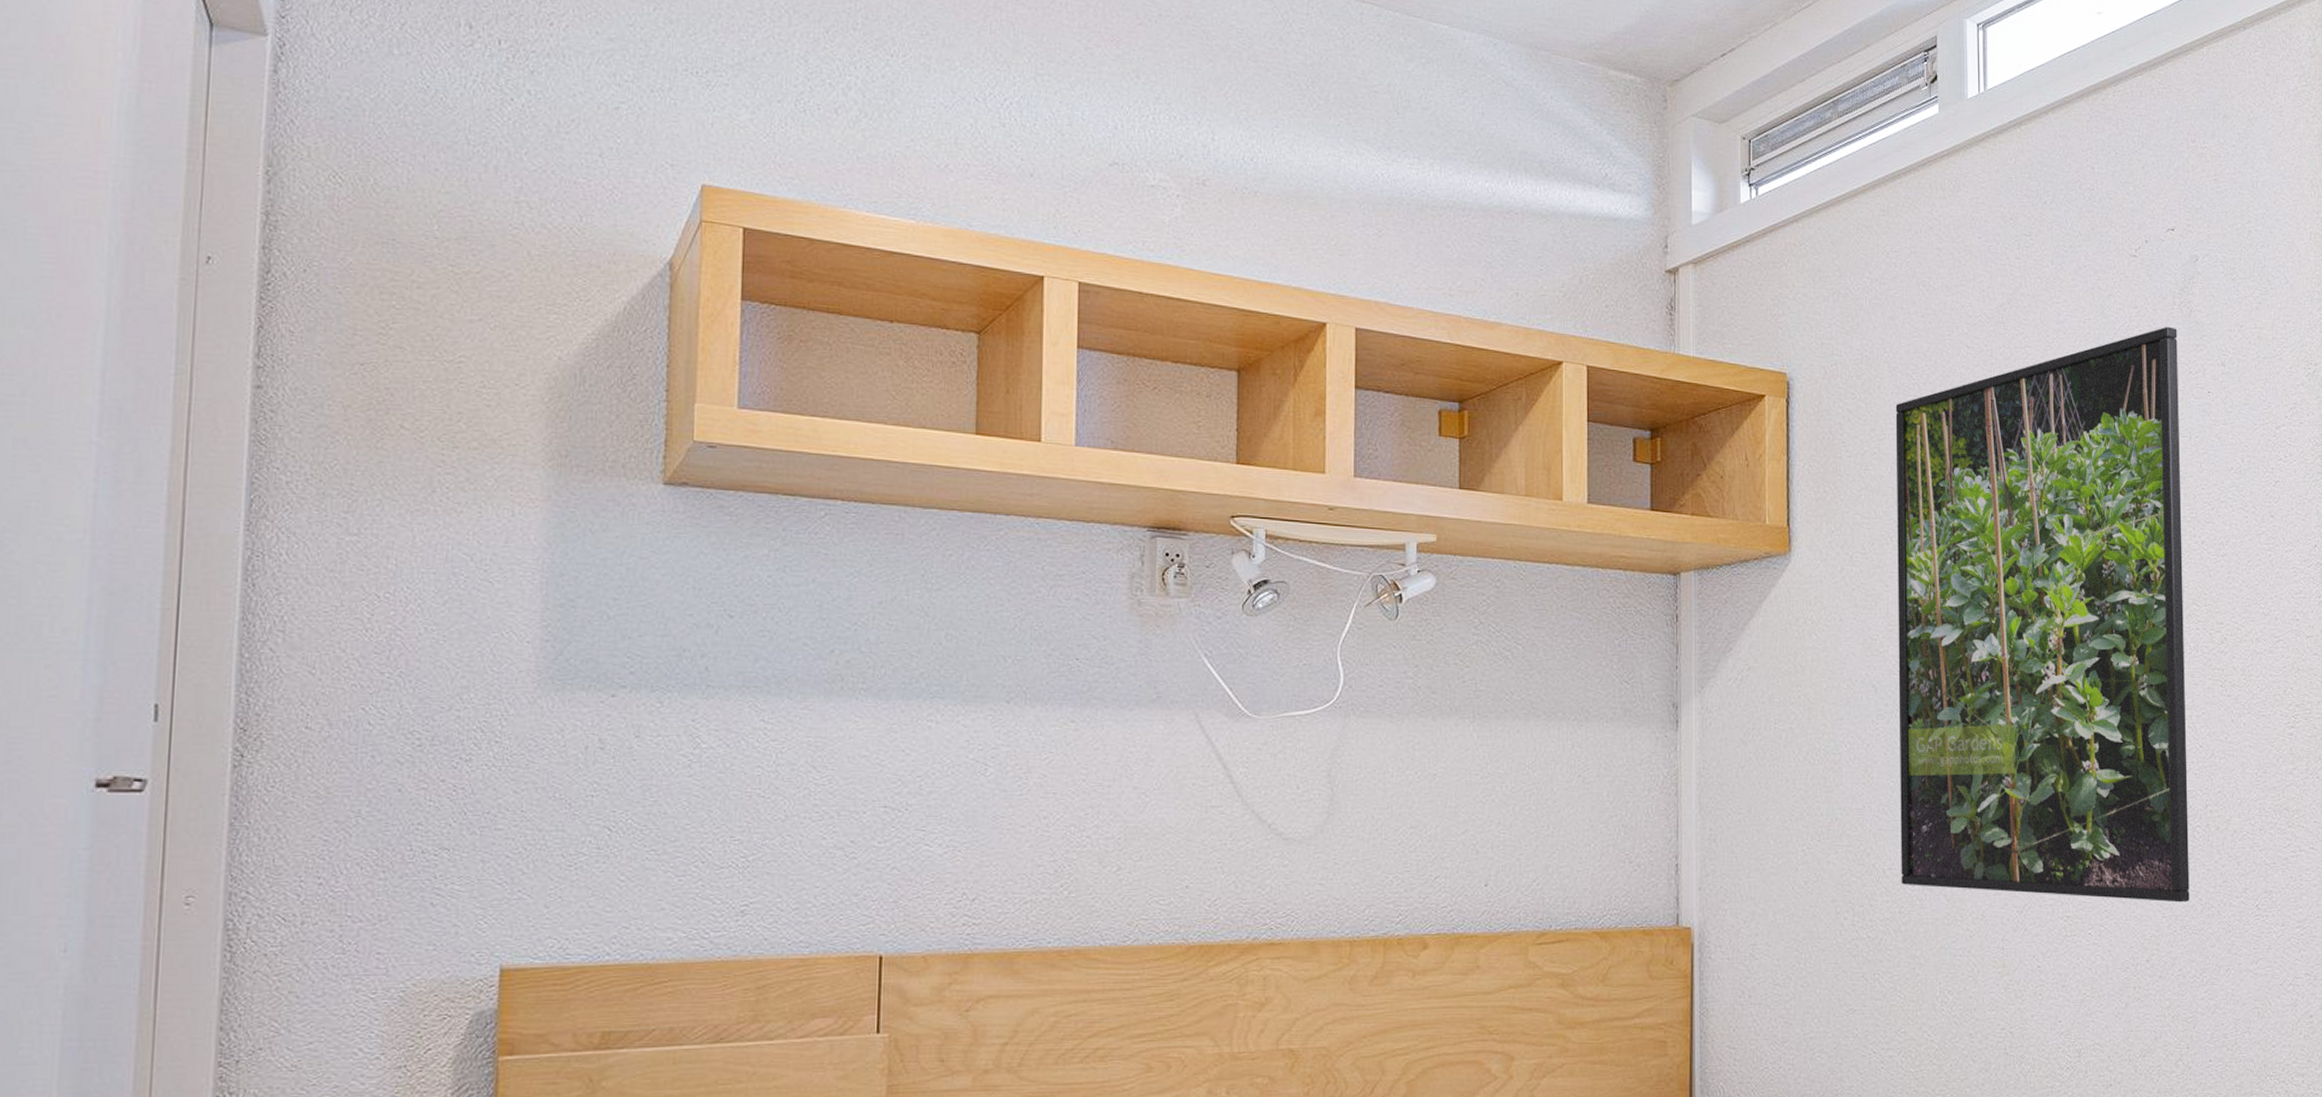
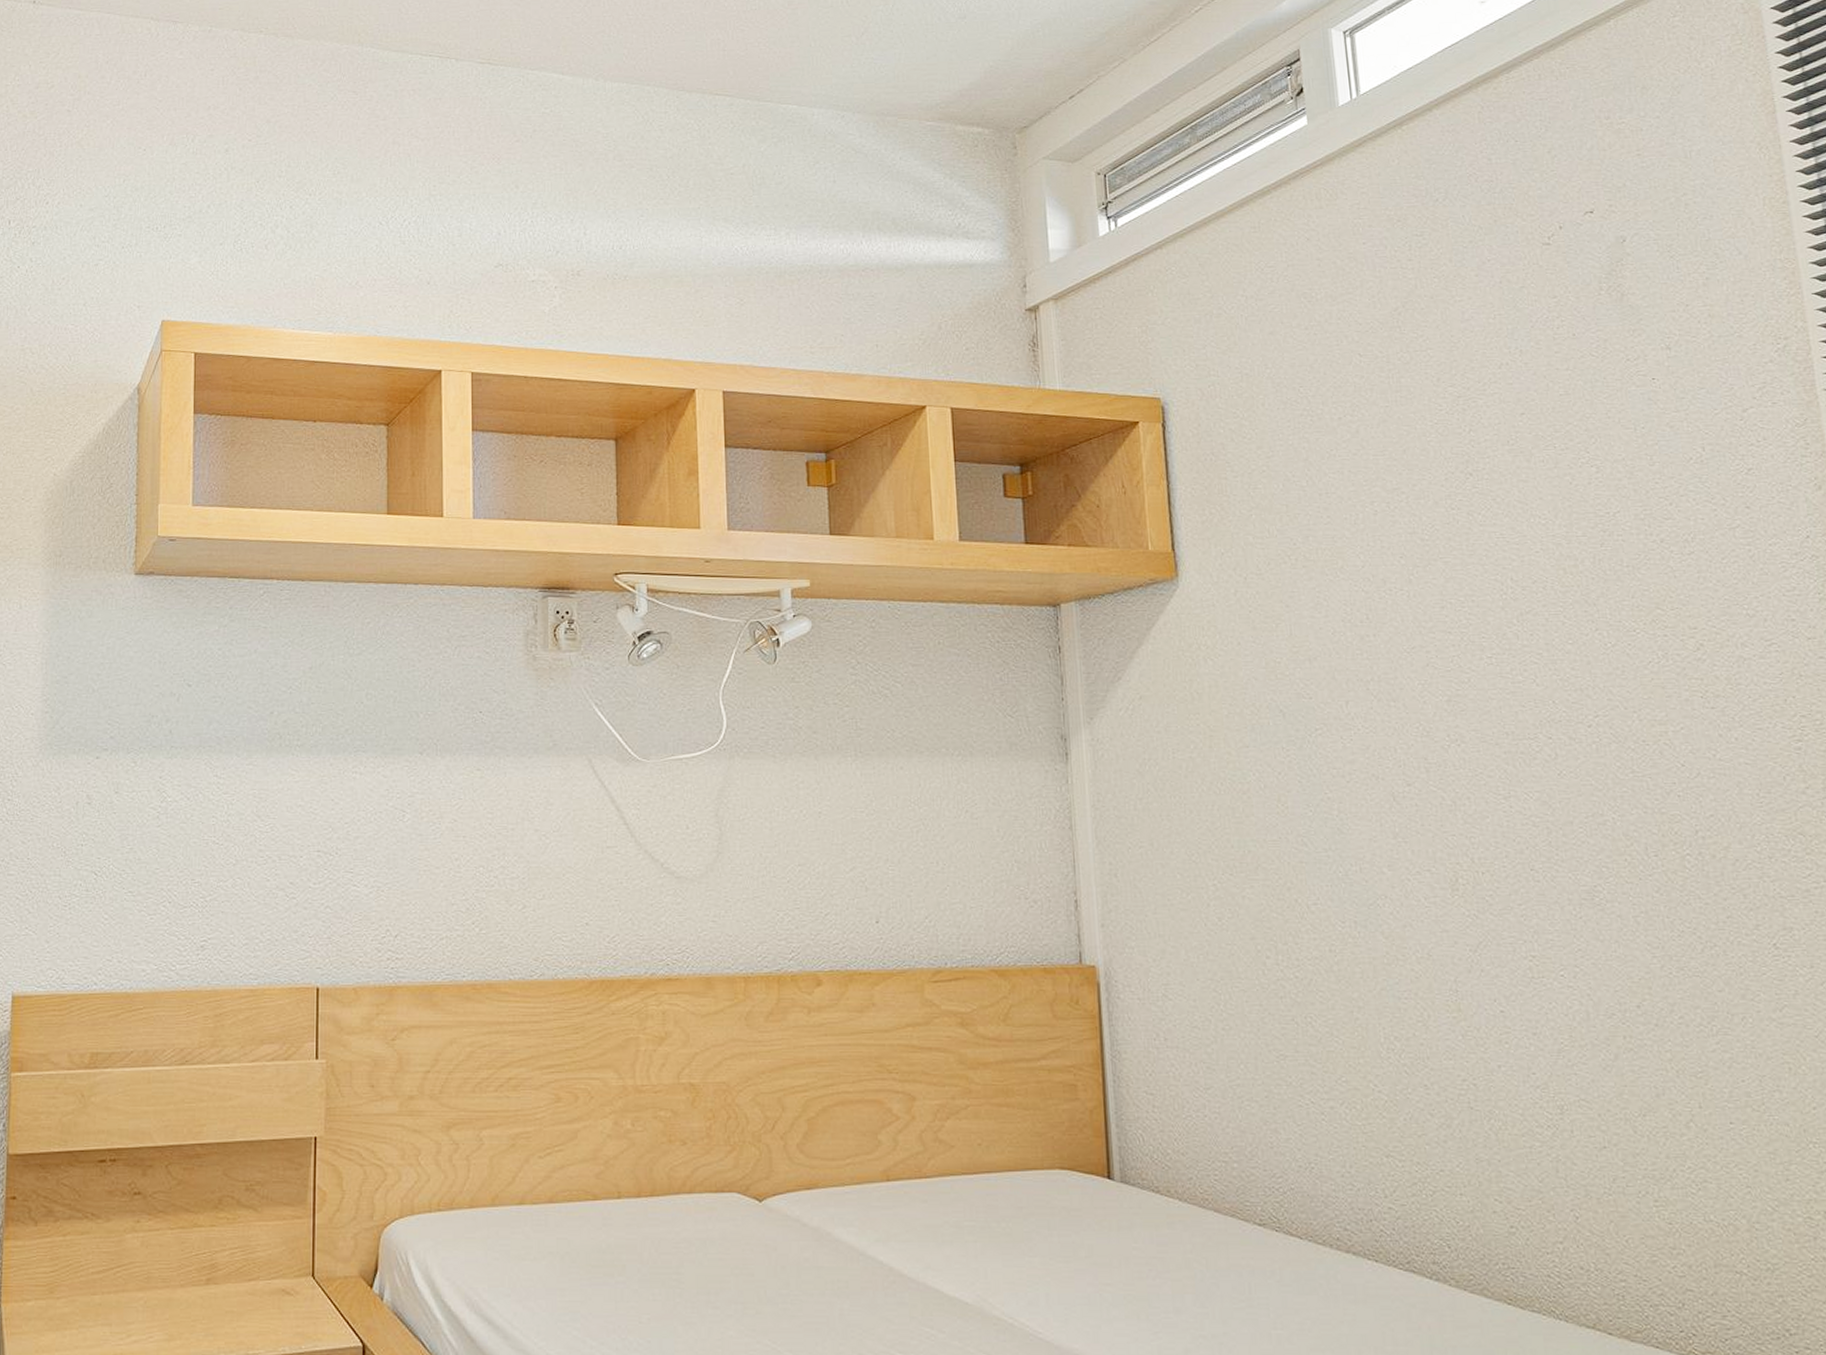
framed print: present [1895,326,2190,903] -> none [1283,313,1686,941]

